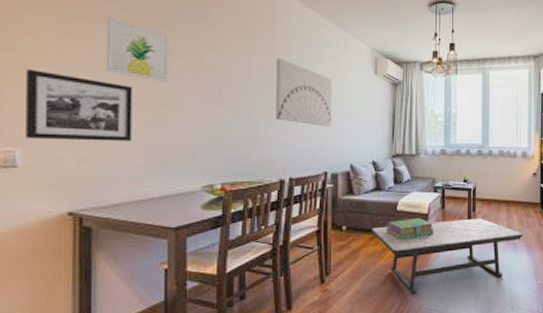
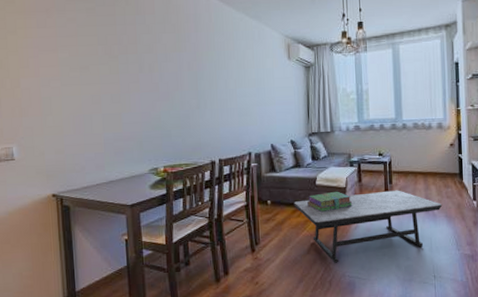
picture frame: present [26,68,133,142] -> none [15,81,93,137]
wall art: present [106,16,170,82] -> none [67,32,117,83]
wall art: present [275,58,332,127] -> none [201,53,252,112]

